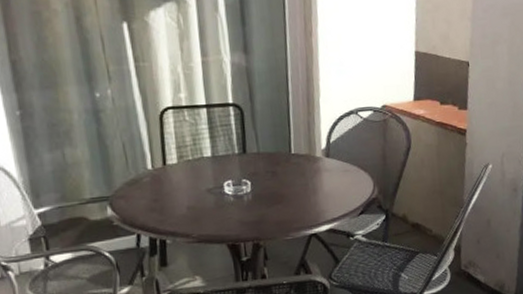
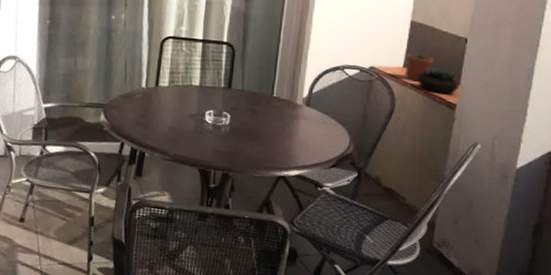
planter: none [414,84,442,113] -> present [405,53,435,82]
succulent plant: none [427,96,467,122] -> present [417,67,460,95]

